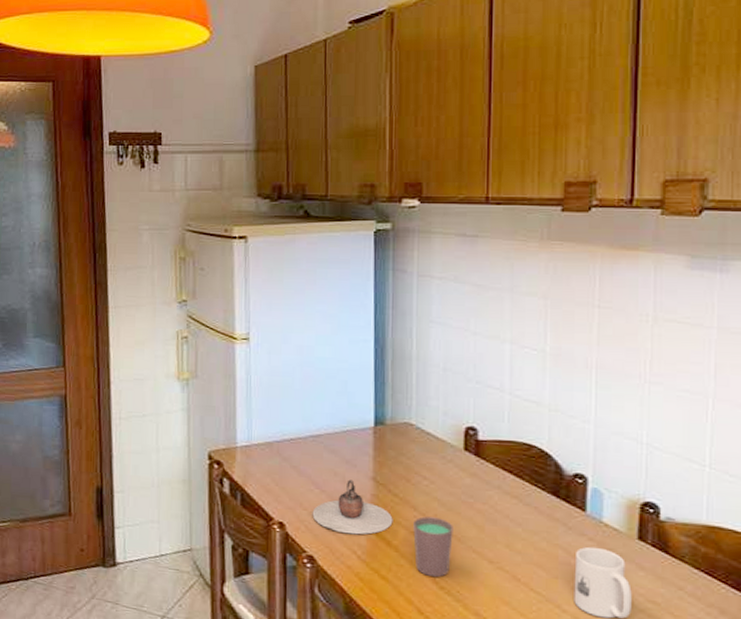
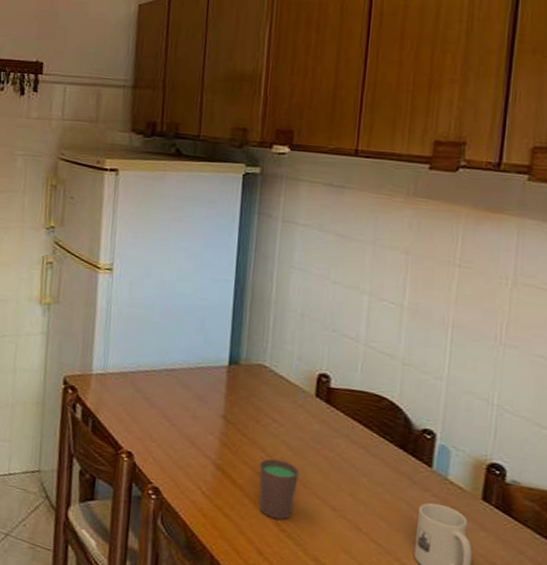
teapot: present [312,479,393,535] -> none [160,415,240,472]

